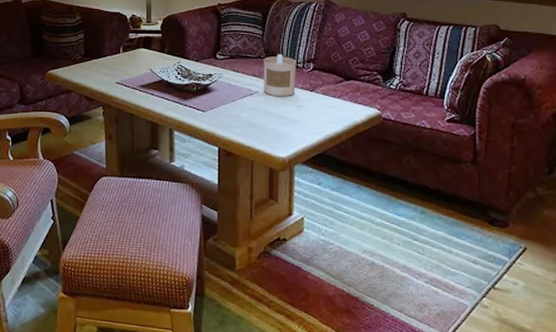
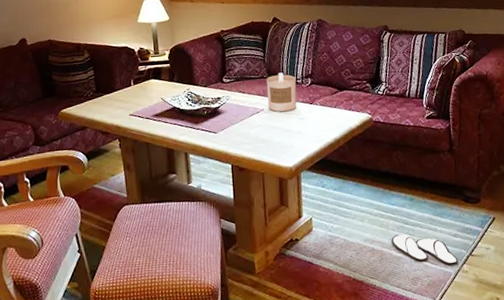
slippers: none [395,251,477,297] -> present [391,234,459,265]

